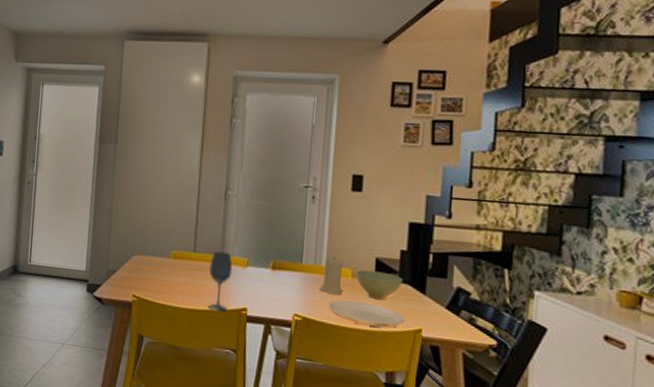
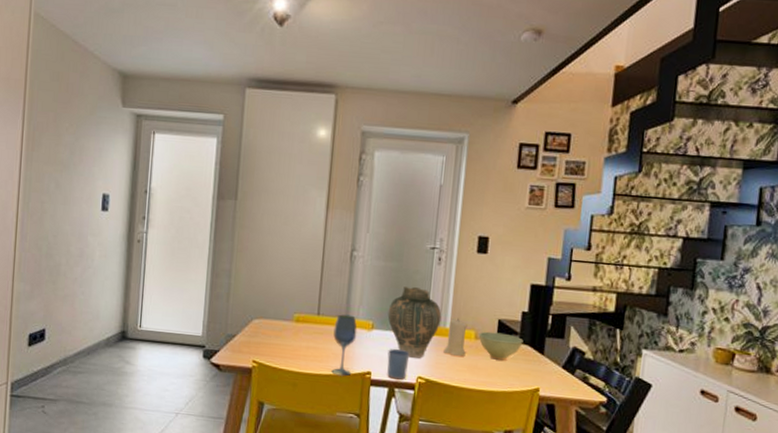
vase: none [262,224,317,296] -> present [387,286,442,359]
mug: none [262,286,286,317] -> present [387,349,410,380]
plate: present [329,300,406,328] -> none [452,361,525,388]

